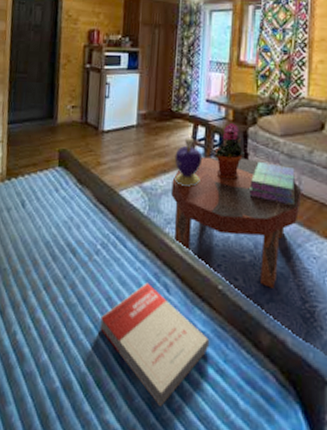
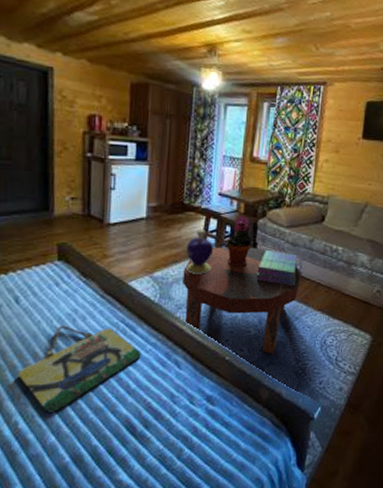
home sign: none [19,232,131,328] -> present [18,325,141,413]
book: present [100,282,210,406] -> none [111,361,217,459]

